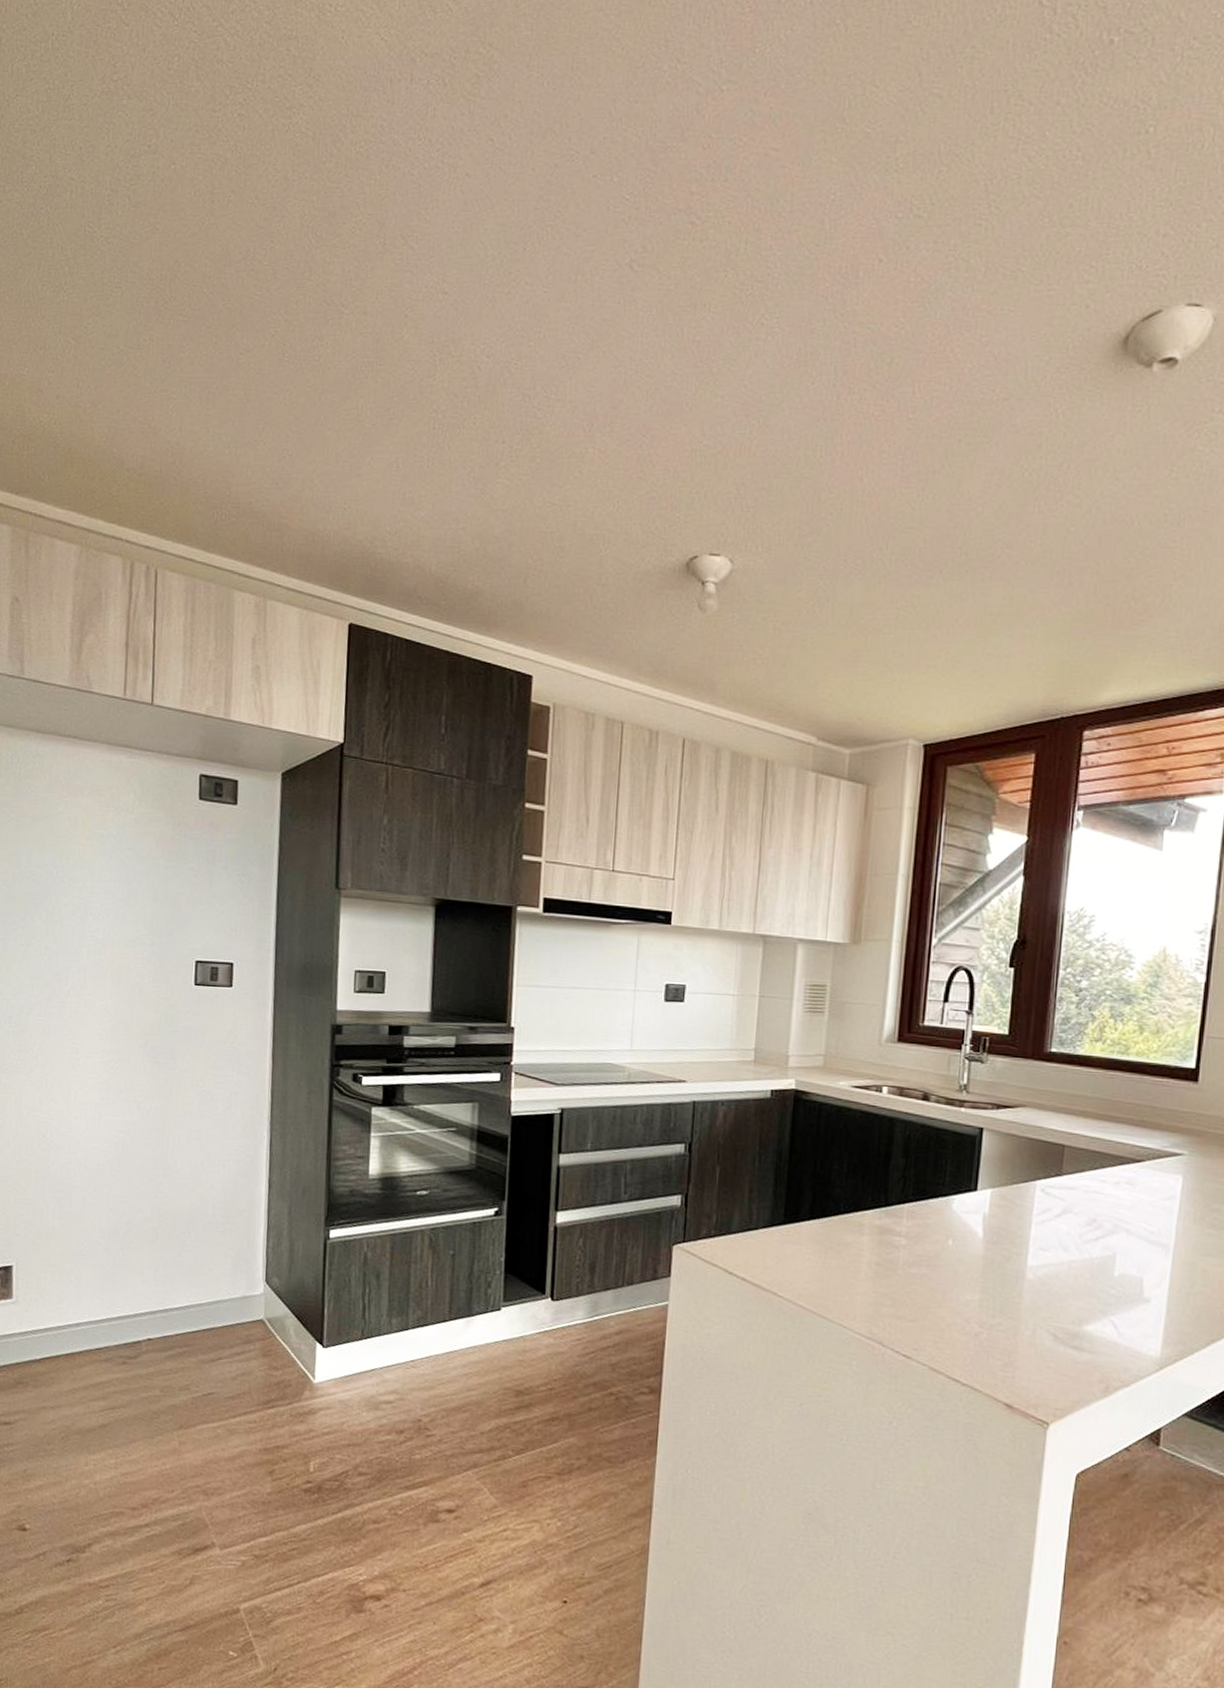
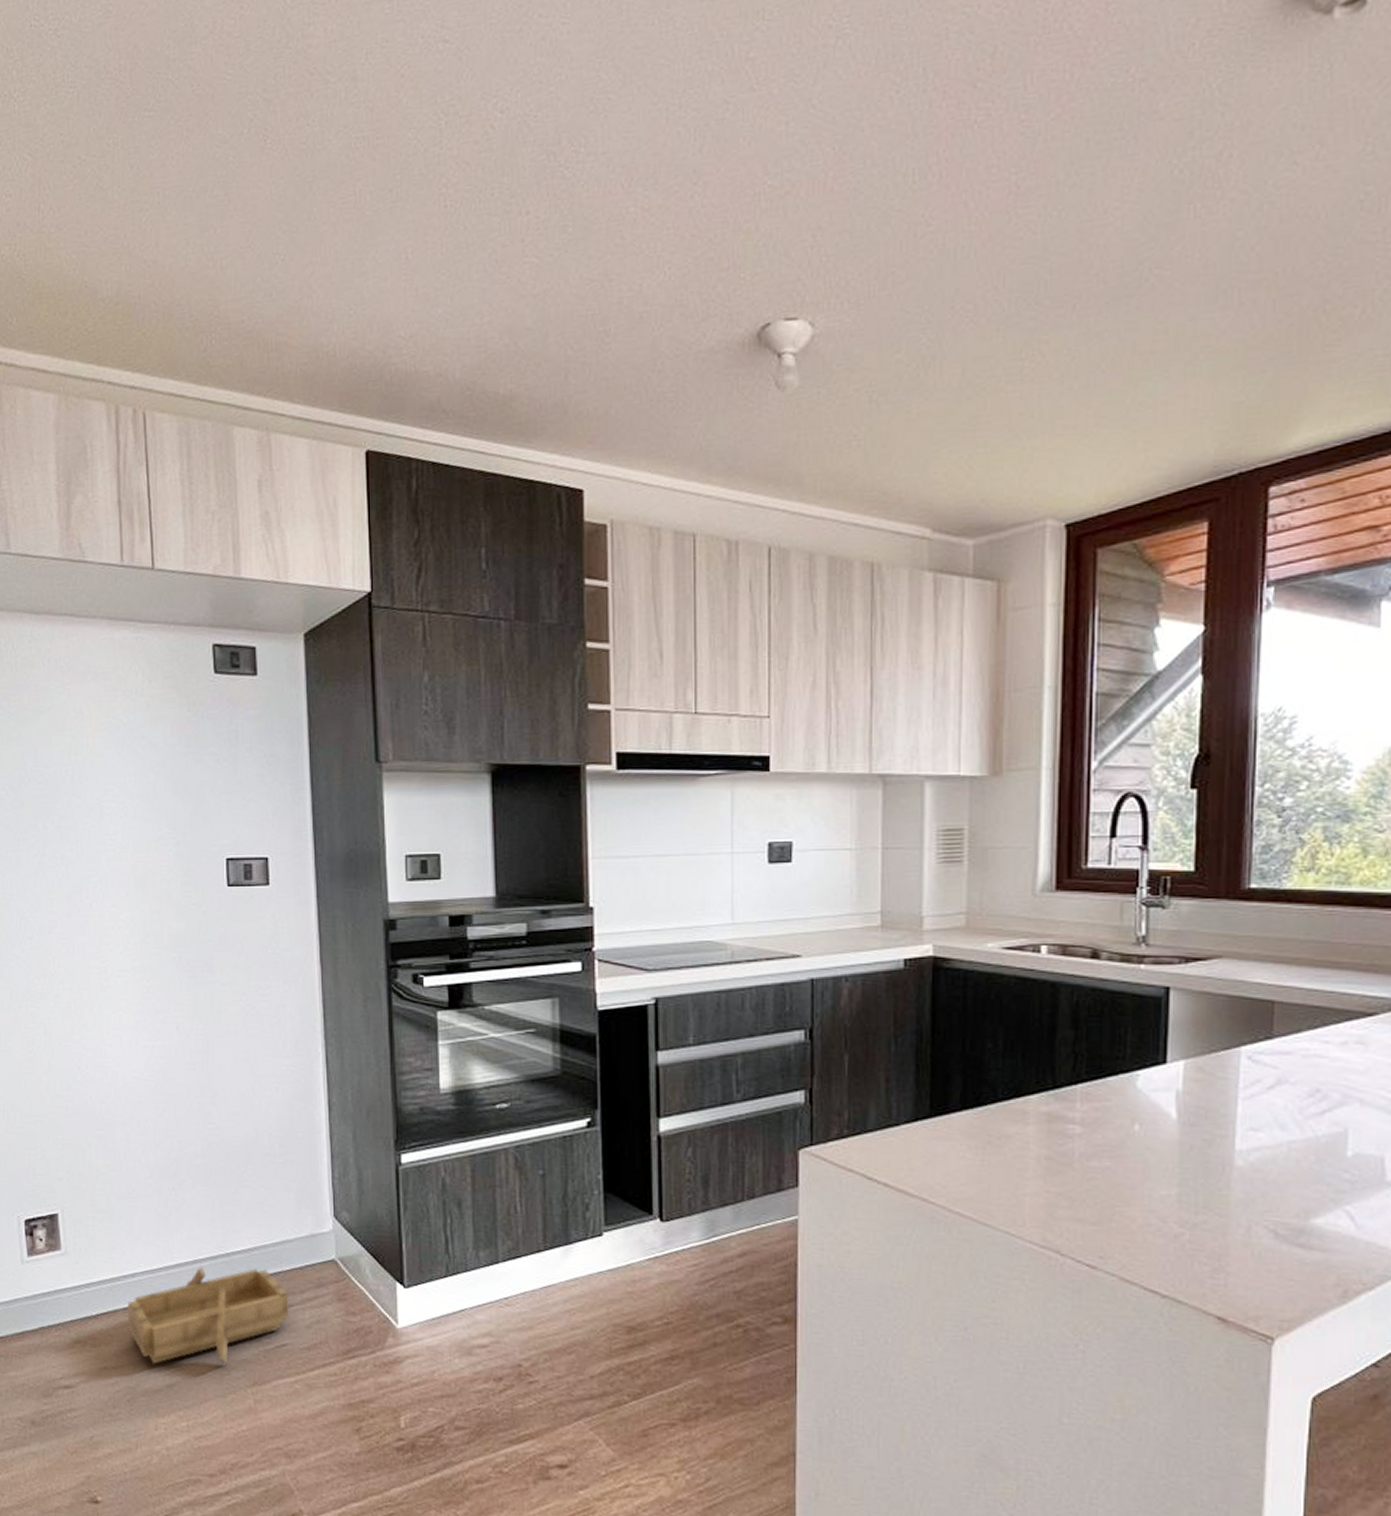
wooden boat: none [68,1320,218,1410] -> present [127,1267,288,1366]

